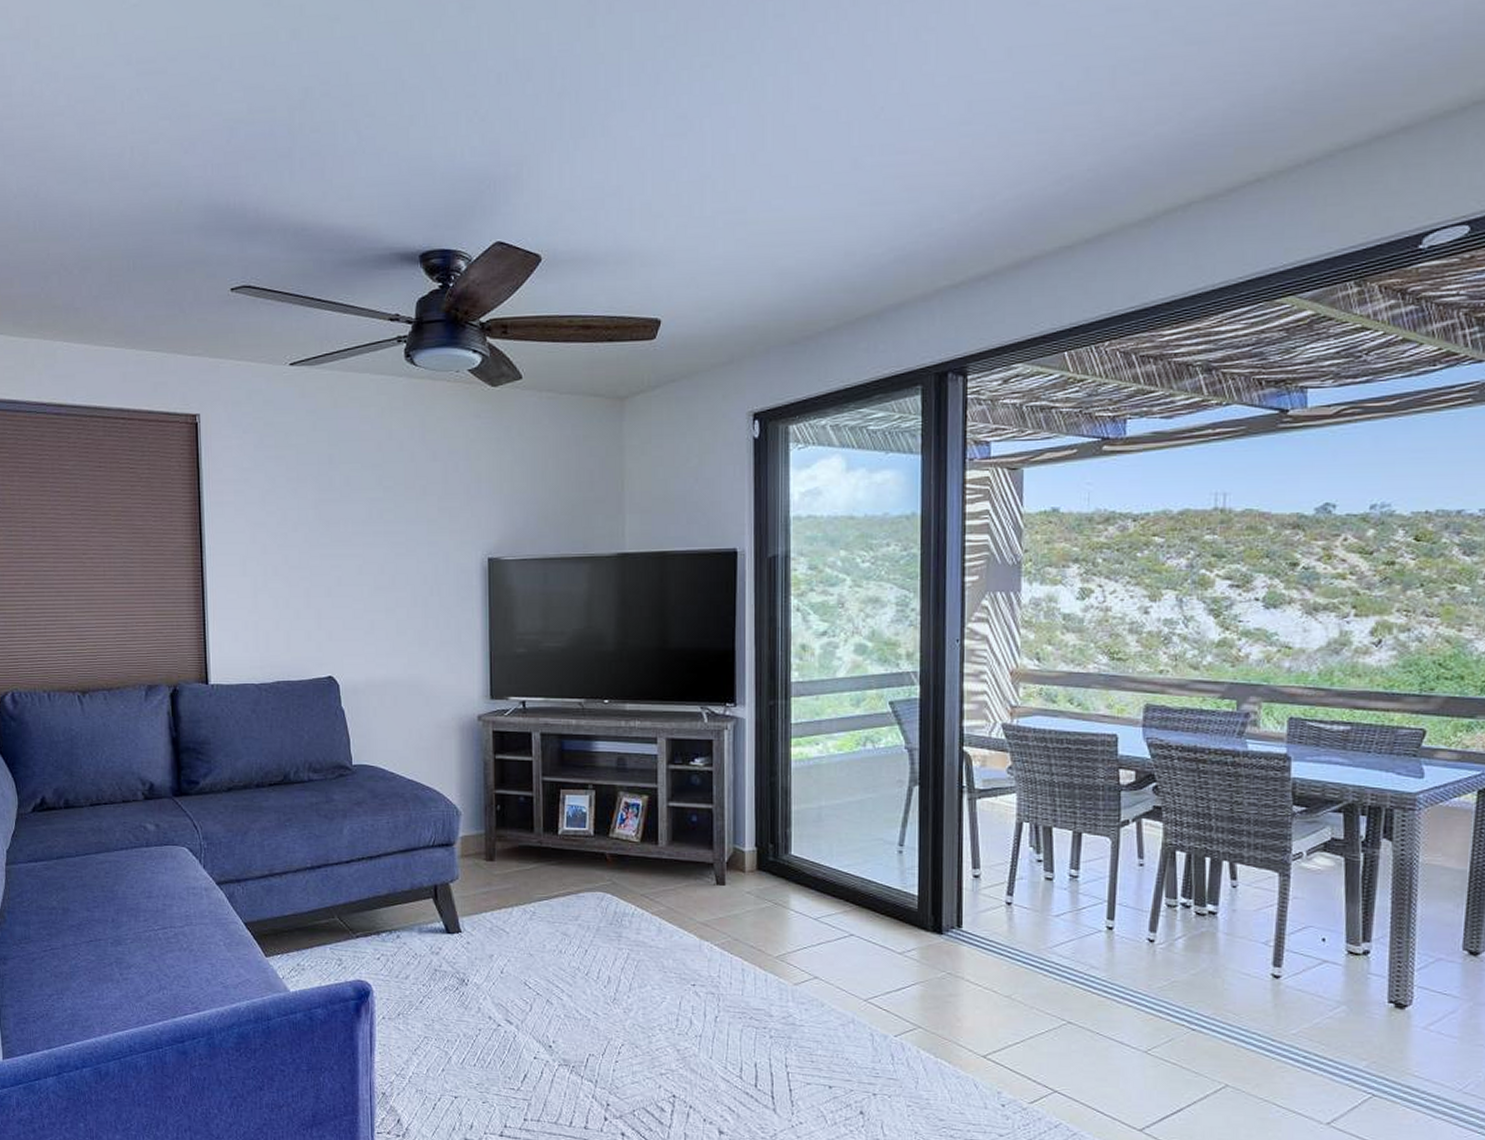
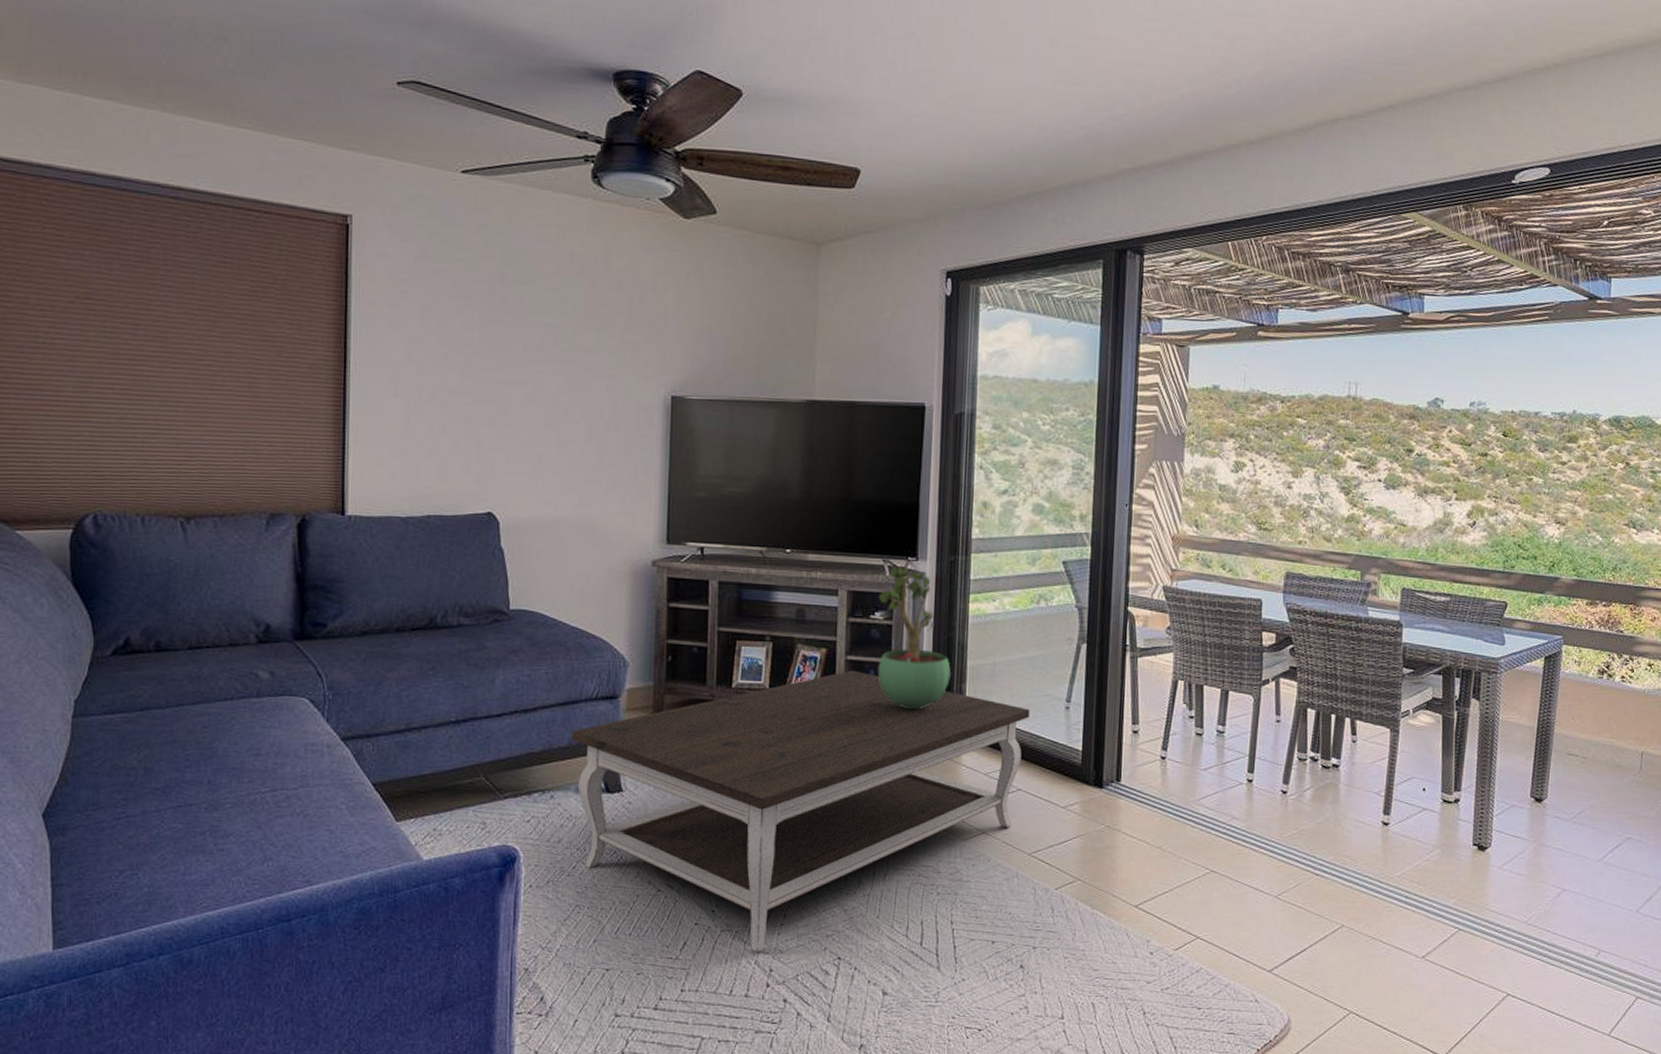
coffee table: none [413,816,861,1087] -> present [571,670,1031,952]
potted plant: none [697,711,775,854] -> present [877,565,951,710]

